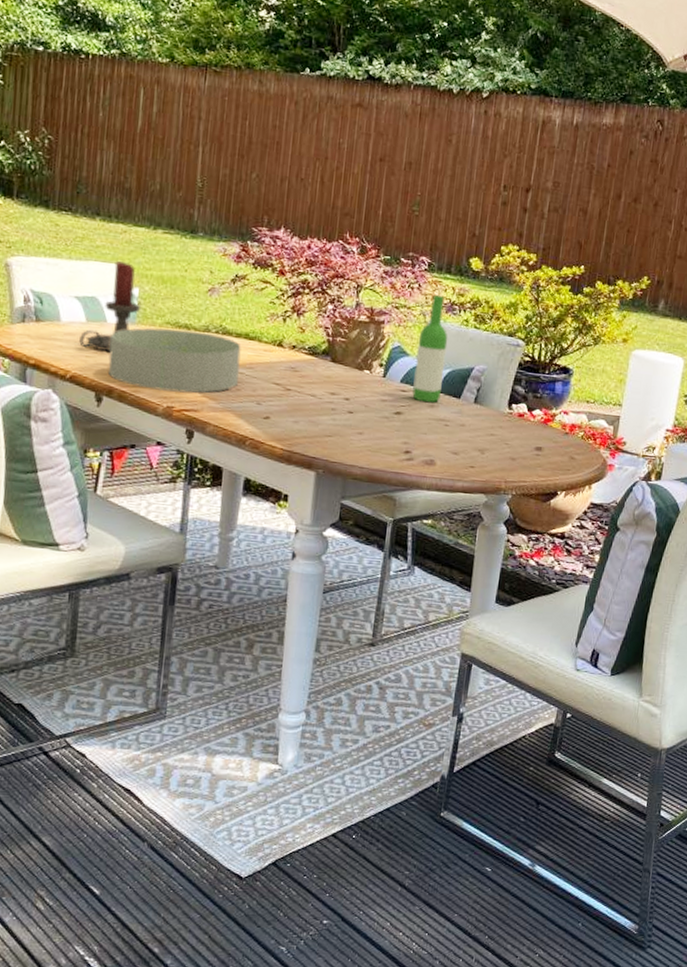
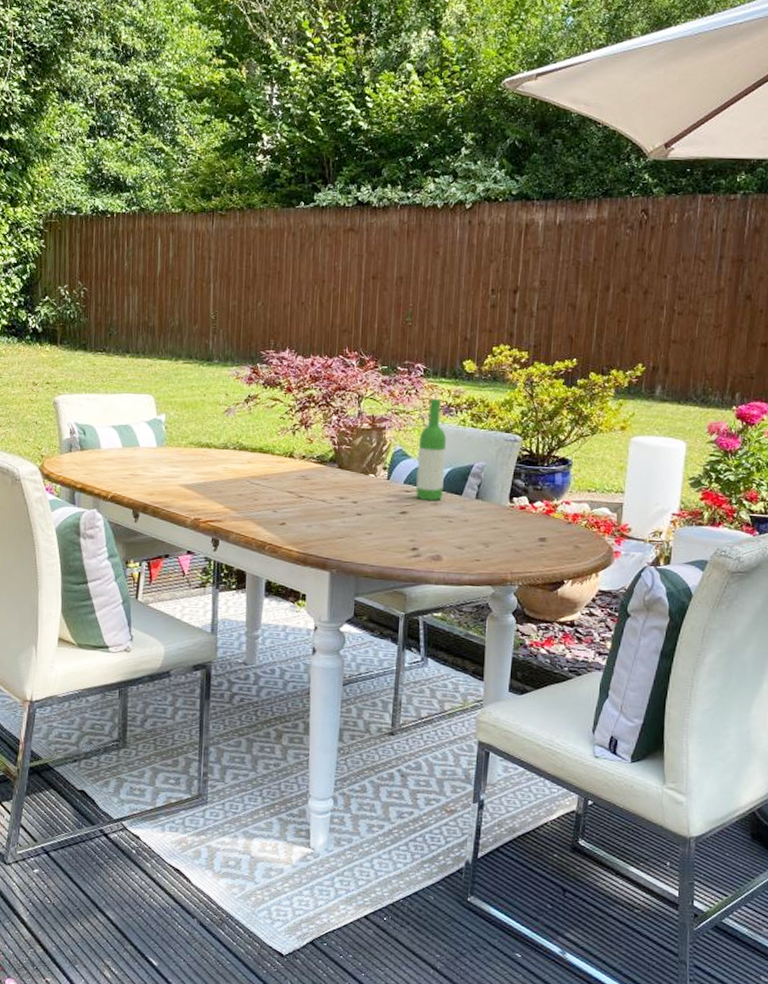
candle holder: present [79,261,140,353] -> none [117,392,167,473]
bowl: present [108,327,241,393] -> none [142,448,257,505]

